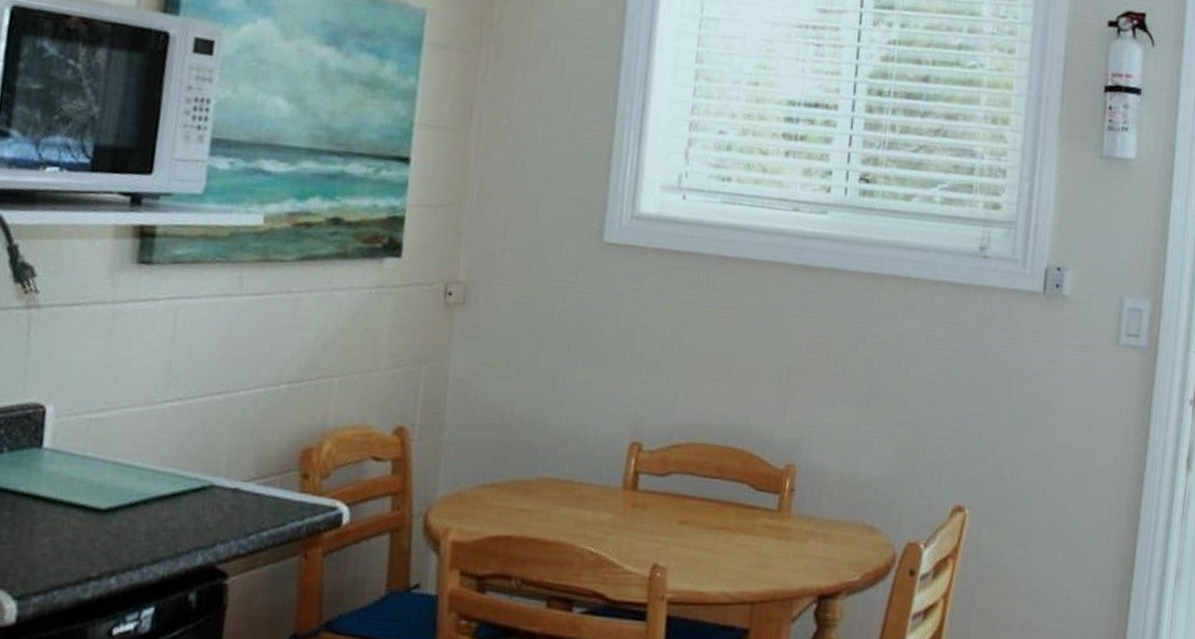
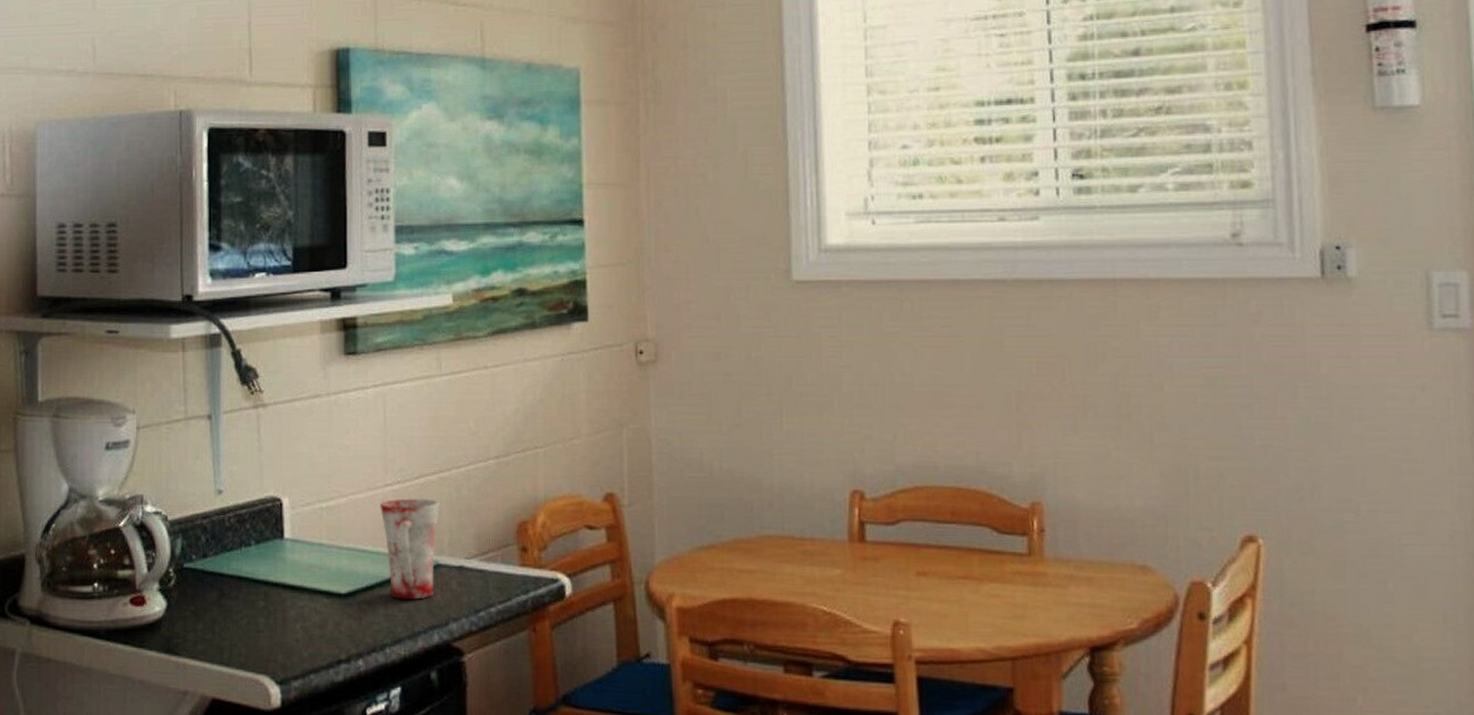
mug: none [155,416,222,520] -> present [380,498,440,600]

